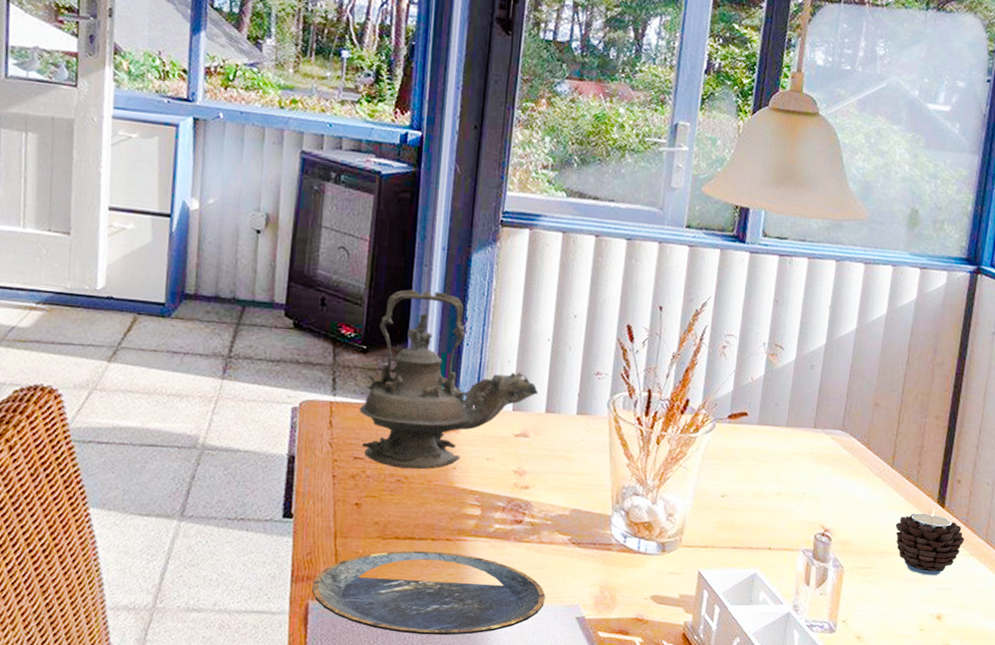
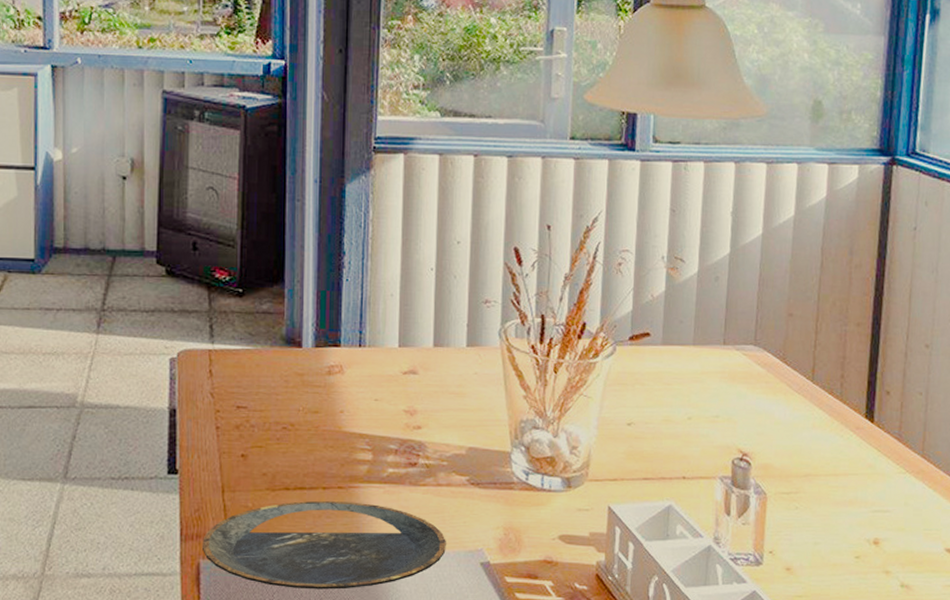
teapot: present [359,289,539,470] -> none [239,226,425,415]
candle: present [895,508,964,576] -> none [820,423,898,498]

